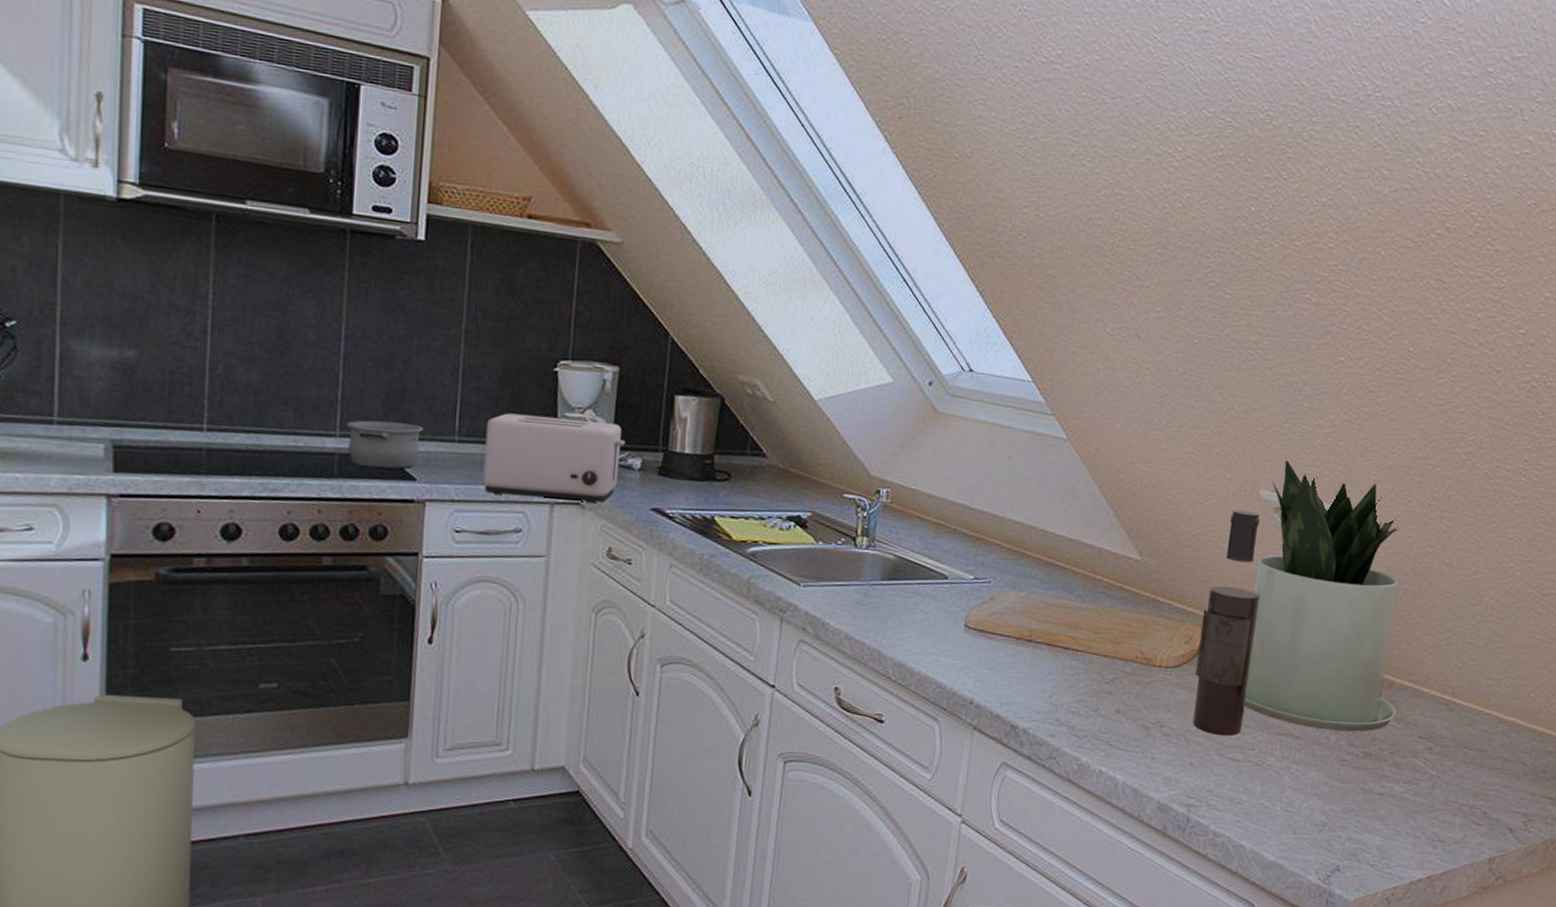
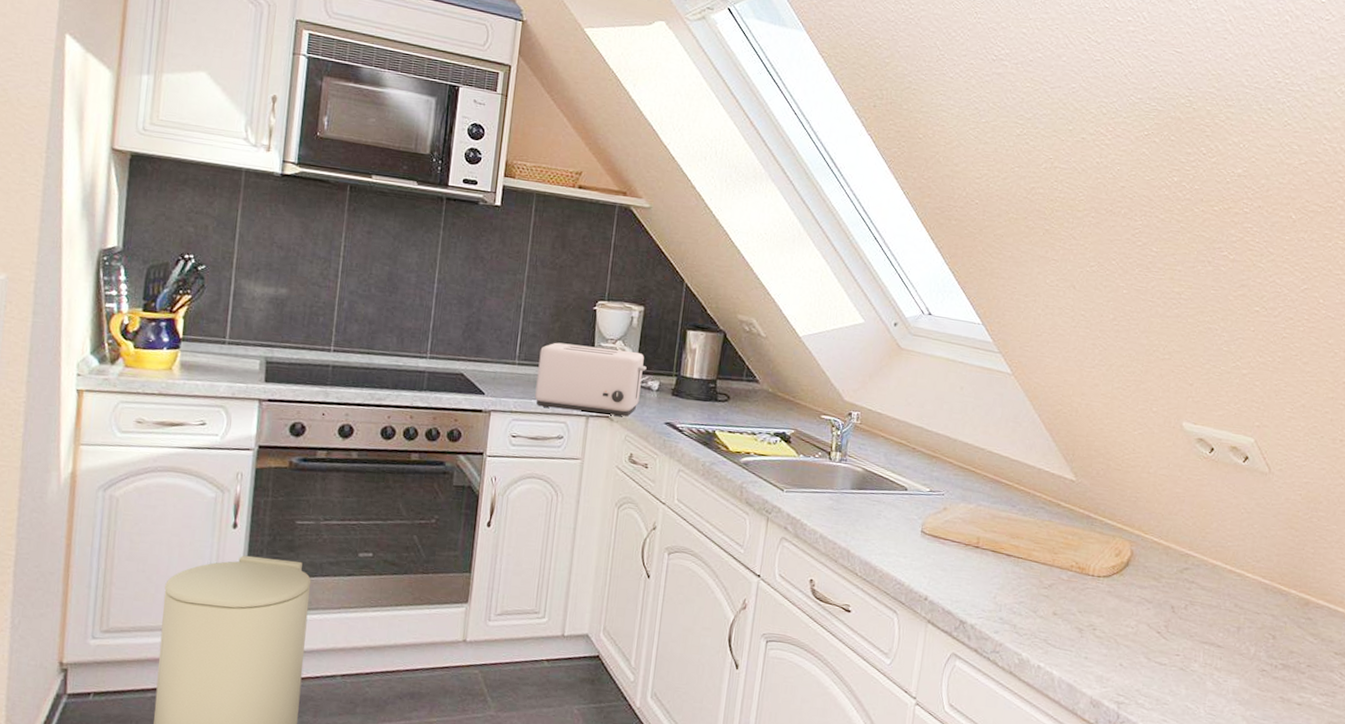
cooking pot: present [347,420,424,469] -> none [435,346,493,385]
wine bottle: present [1192,509,1260,737] -> none [1122,439,1184,642]
planter: present [1244,460,1400,732] -> none [1169,397,1313,645]

